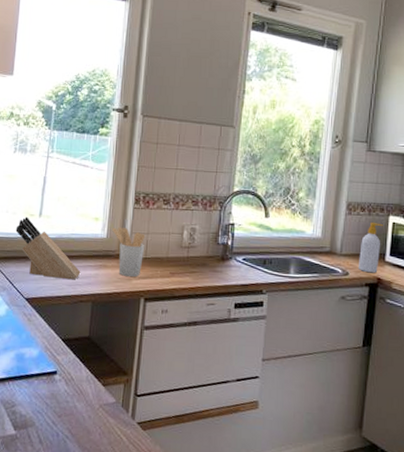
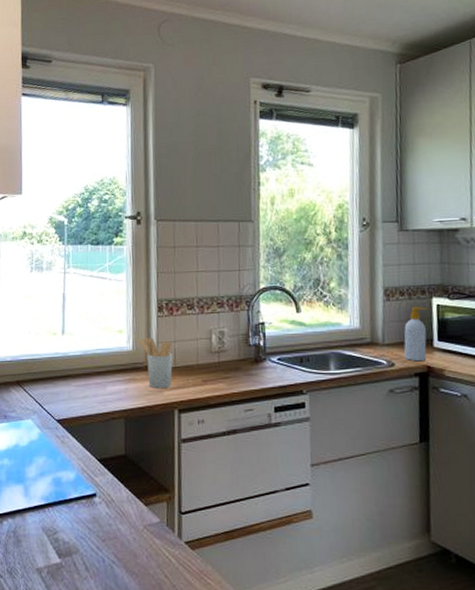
knife block: present [15,216,81,280] -> none [40,336,110,397]

